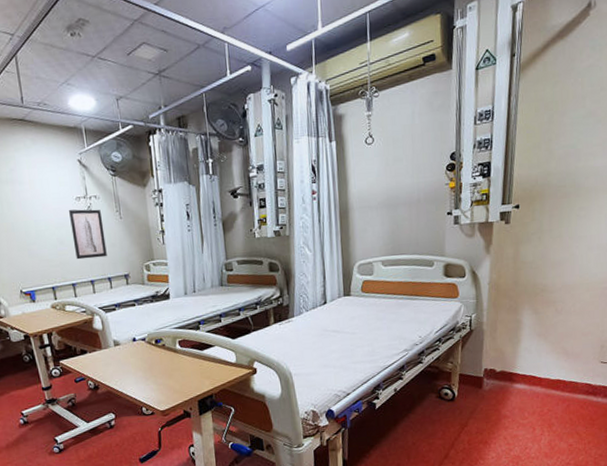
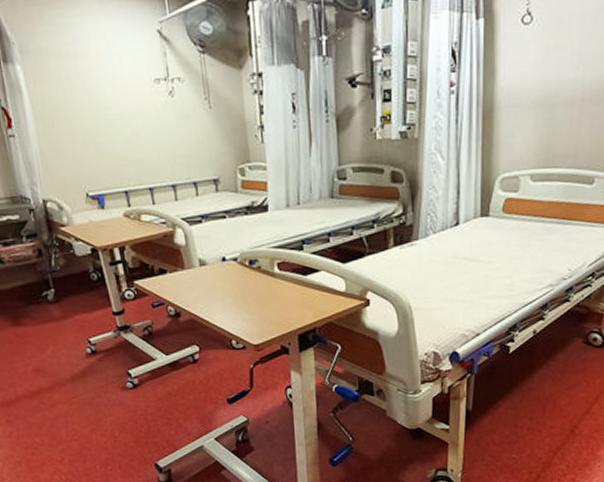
wall art: present [69,209,107,260] -> none [146,94,193,158]

